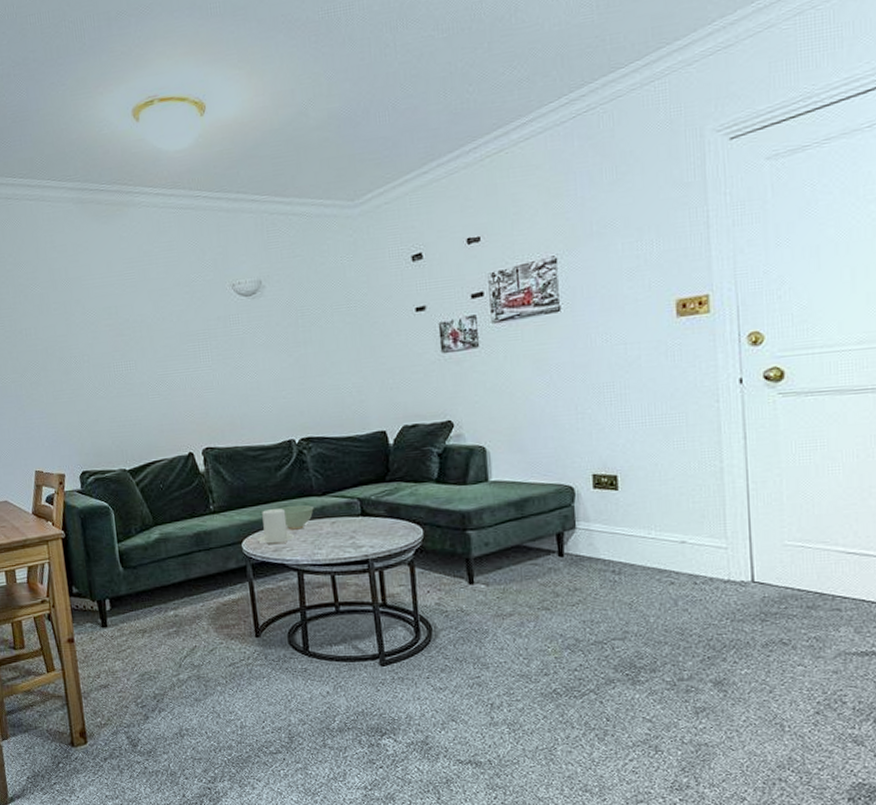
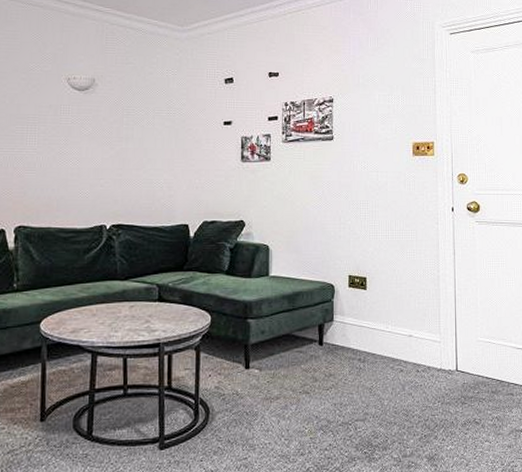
candle: present [256,508,295,545] -> none [56,290,94,326]
bowl: present [278,505,314,530] -> none [82,288,115,312]

